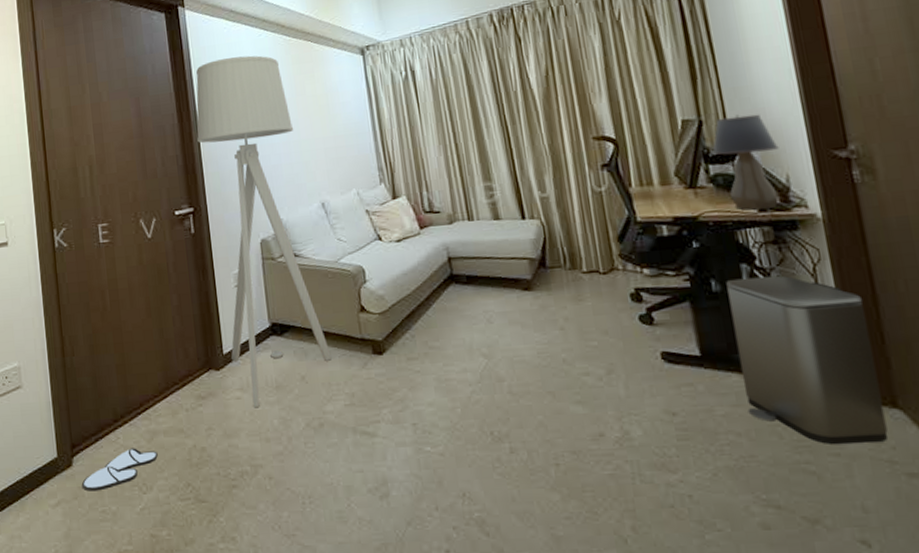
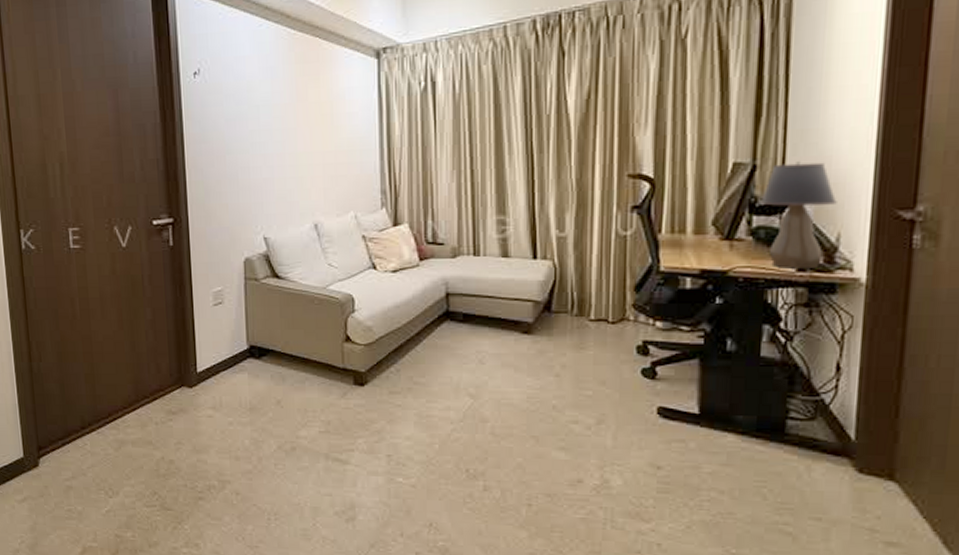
slippers: present [81,448,158,491] -> none [47,454,125,491]
floor lamp: present [196,55,332,408] -> none [181,49,310,428]
pedal bin: present [726,275,888,444] -> none [736,340,887,511]

